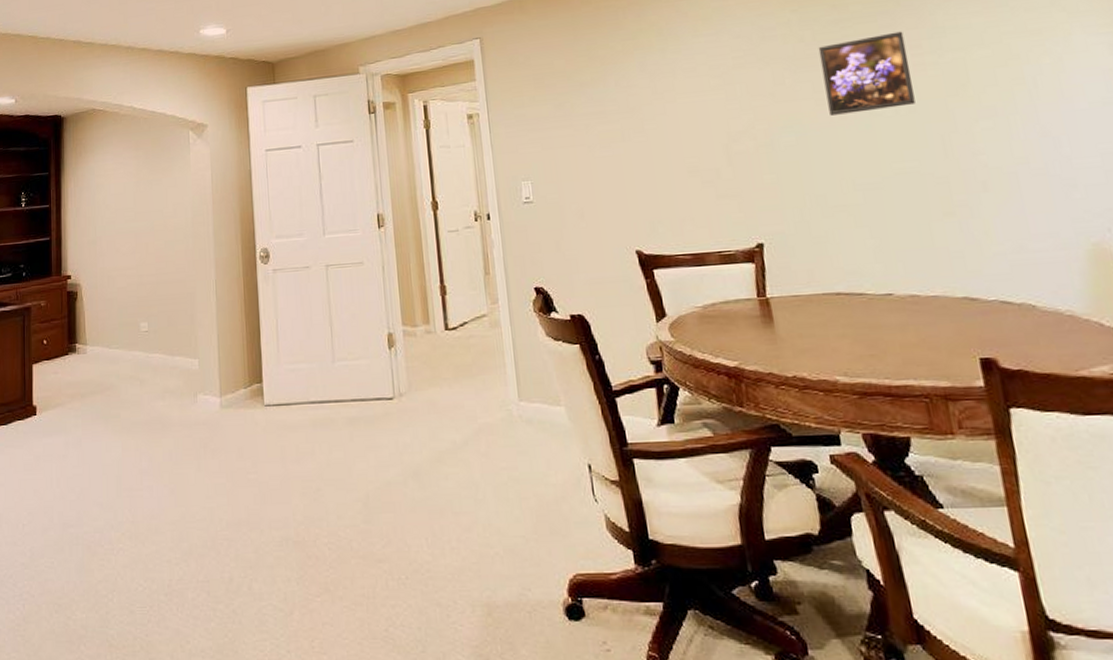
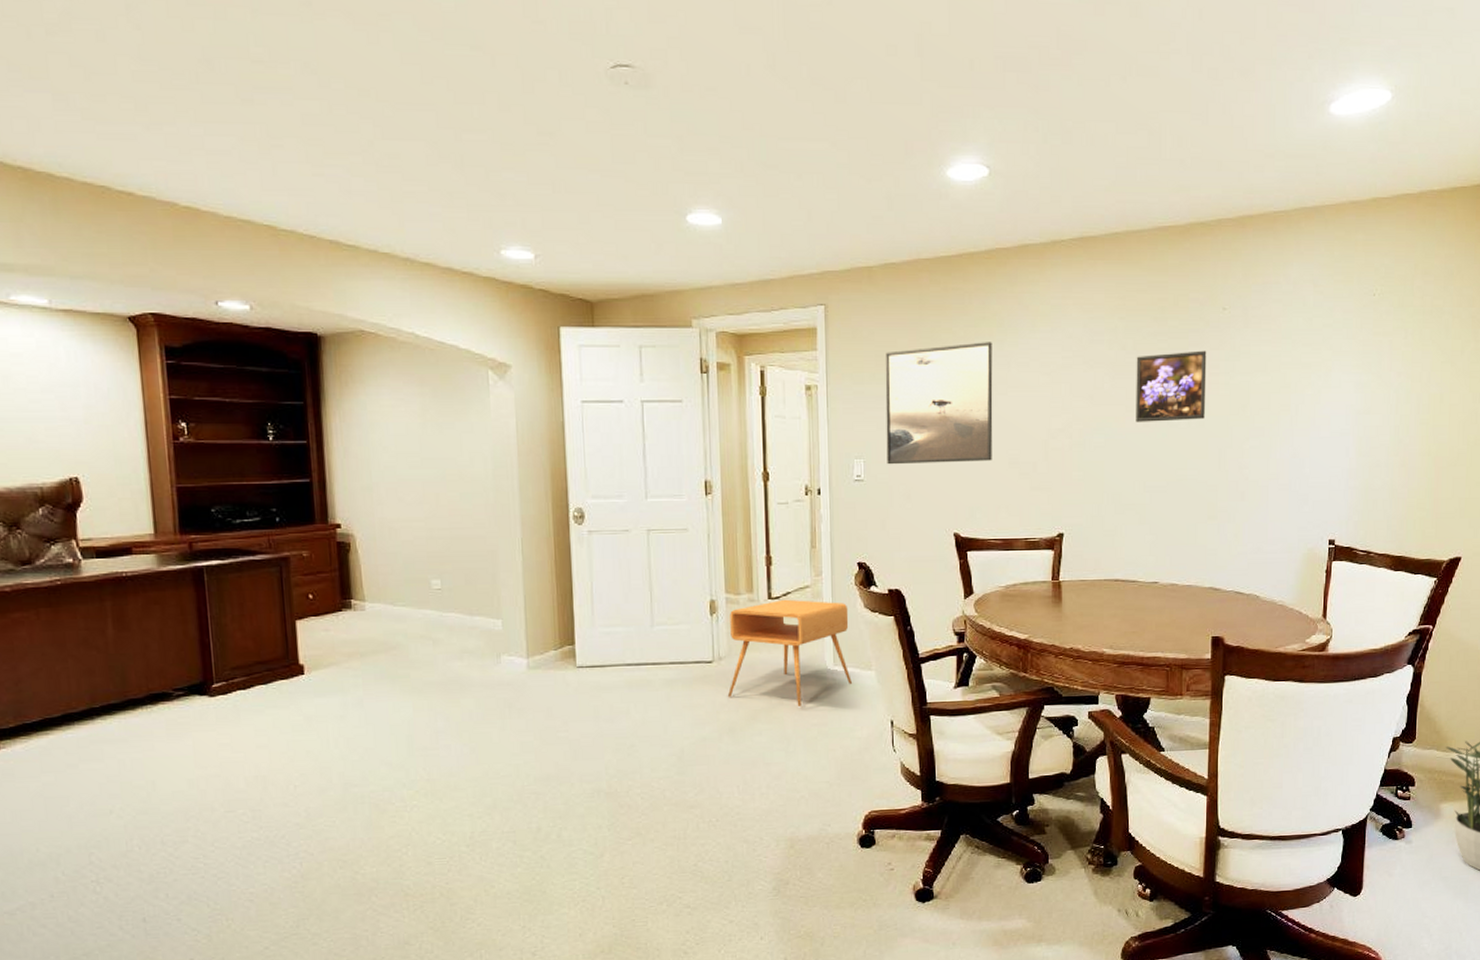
side table: none [408,329,542,447] -> present [727,599,853,706]
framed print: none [544,52,669,184] -> present [885,342,993,465]

